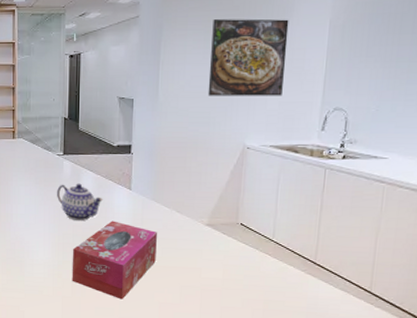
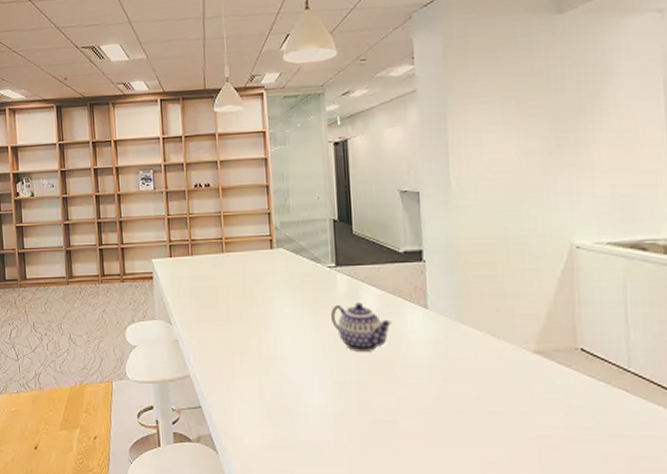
tissue box: present [71,221,157,300] -> none [357,350,471,459]
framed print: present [207,19,289,96] -> none [511,82,614,183]

